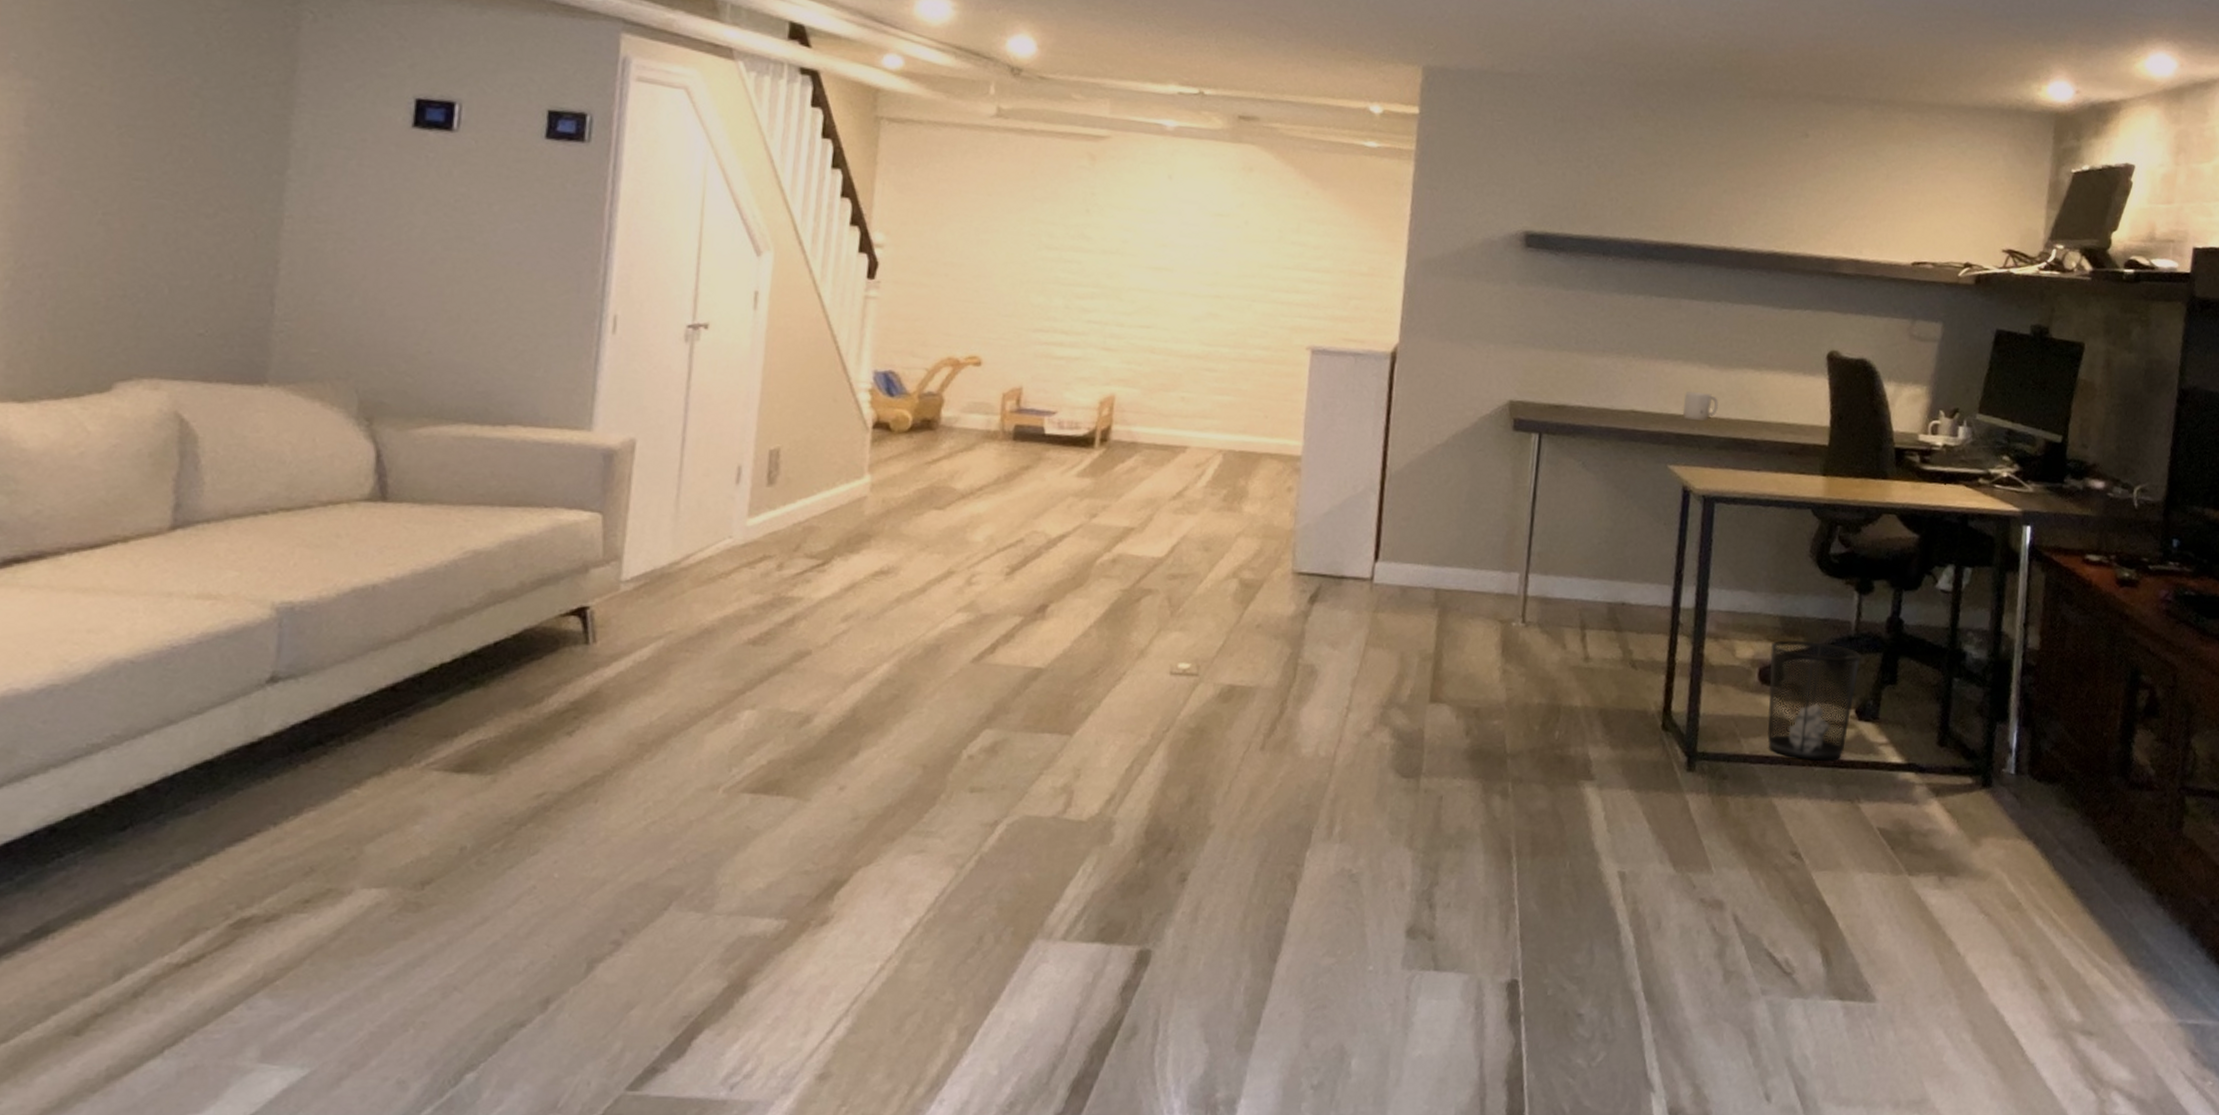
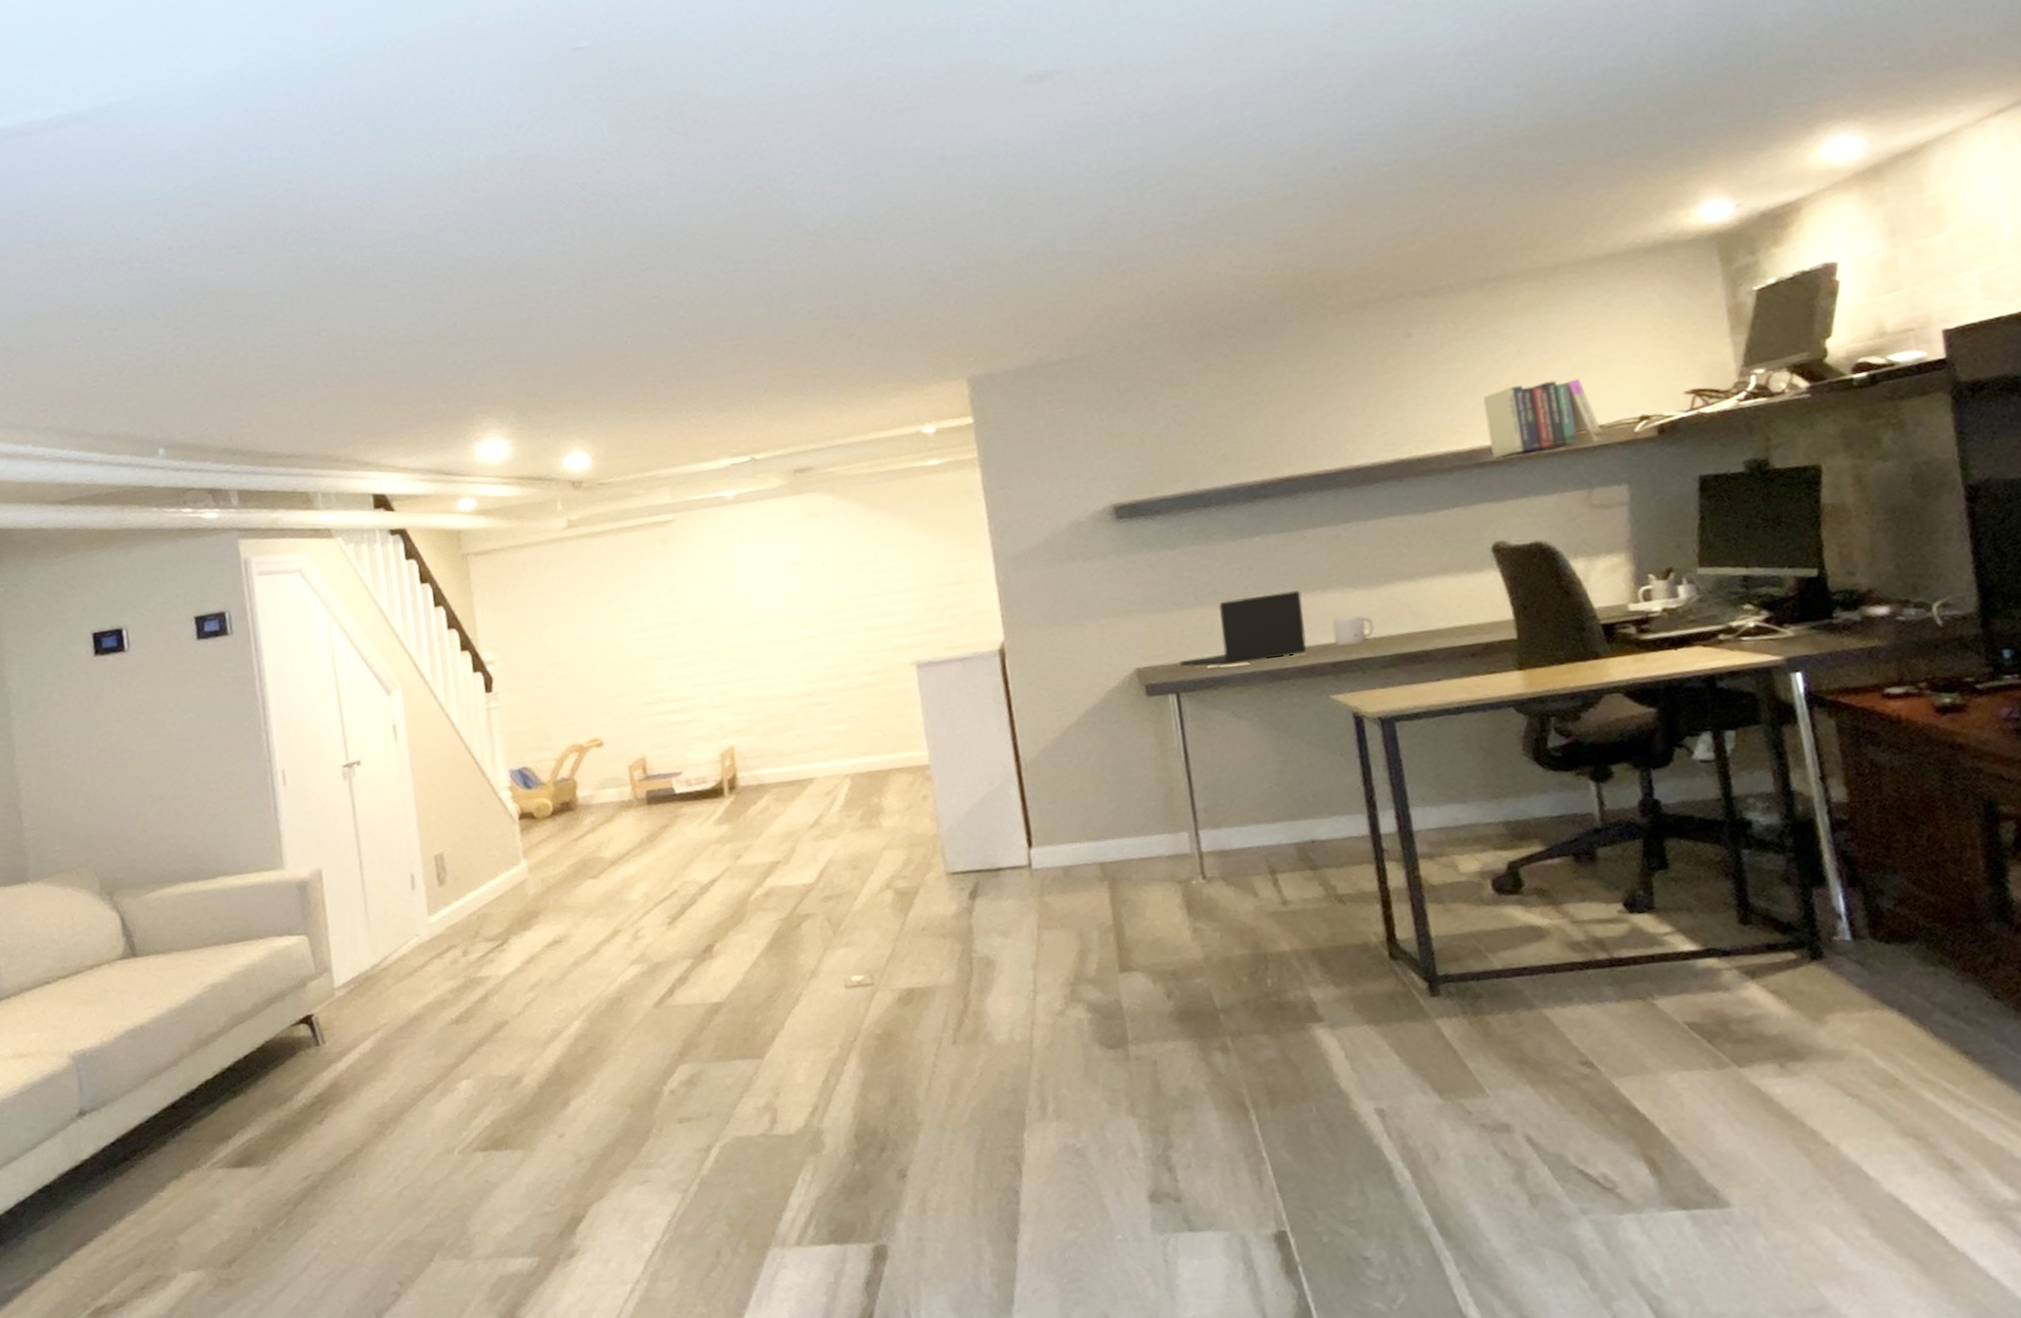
laptop: none [1548,351,1666,419] -> present [1178,590,1307,667]
waste bin: present [1767,639,1861,761] -> none [1500,839,1620,965]
books: none [1845,207,1935,280] -> present [1483,378,1605,459]

